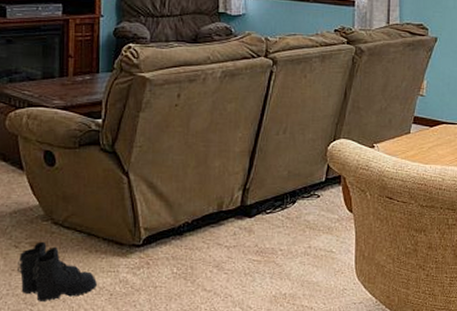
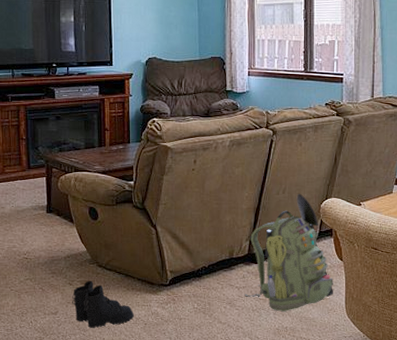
backpack: none [234,133,342,274] -> present [244,193,333,311]

